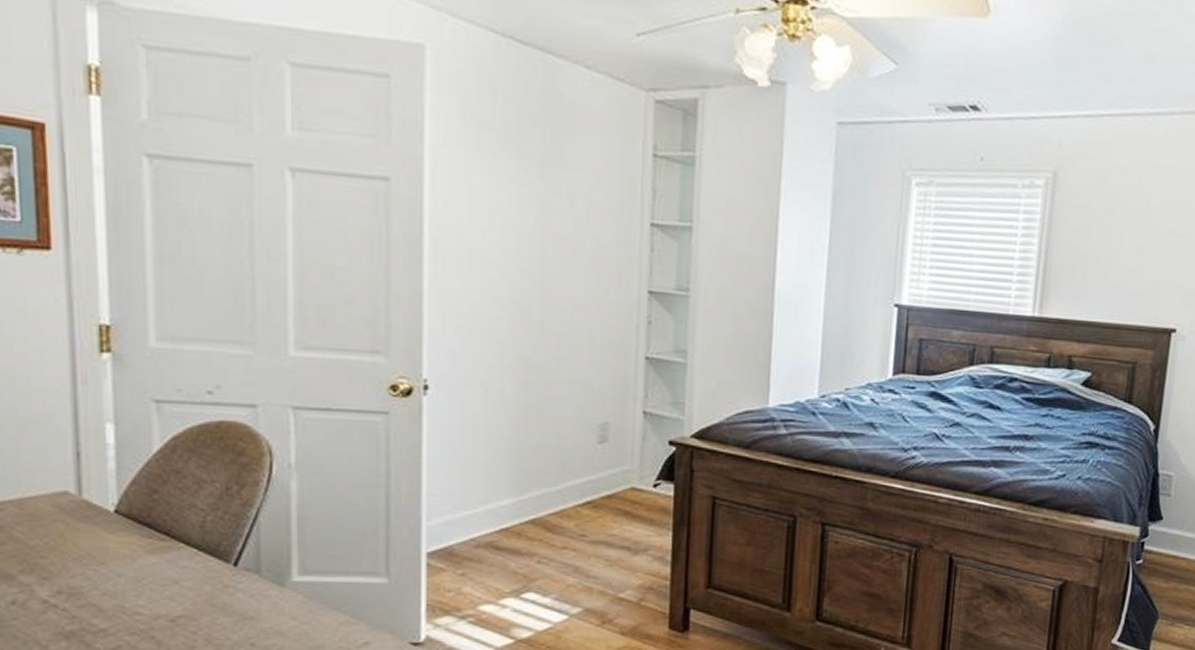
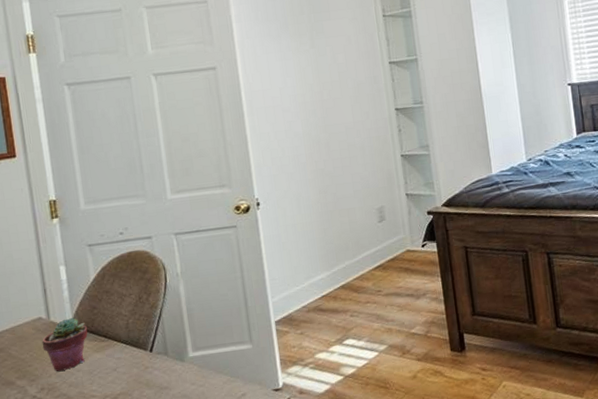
potted succulent: none [65,499,141,572] -> present [42,318,88,371]

